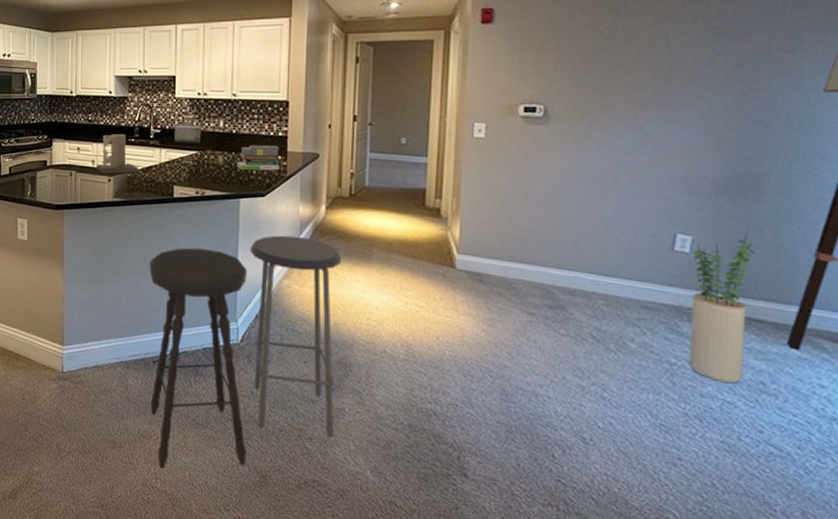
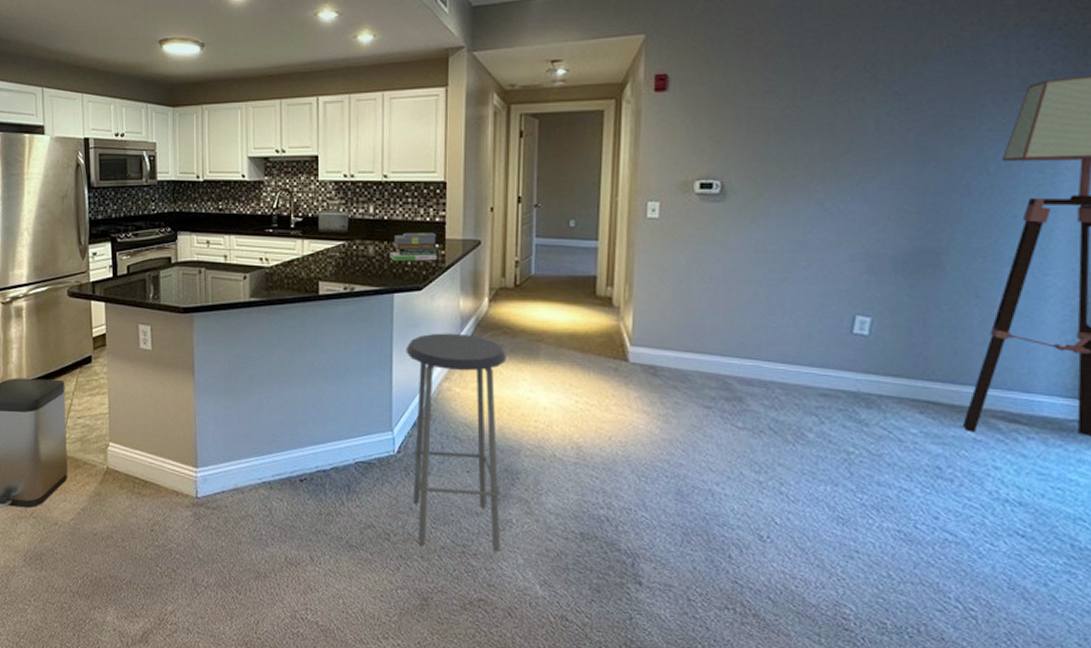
paper towel roll: present [96,134,139,174] -> none [230,224,279,271]
music stool: present [149,247,247,469] -> none [293,350,406,598]
vase: present [689,233,755,384] -> none [867,312,933,471]

